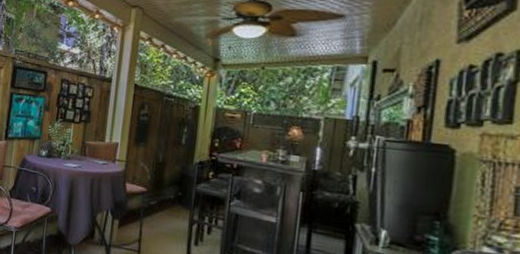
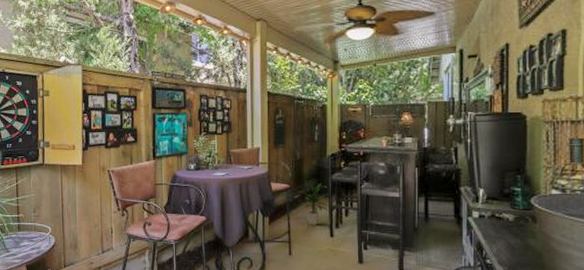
indoor plant: none [153,186,190,239] -> present [298,181,329,226]

